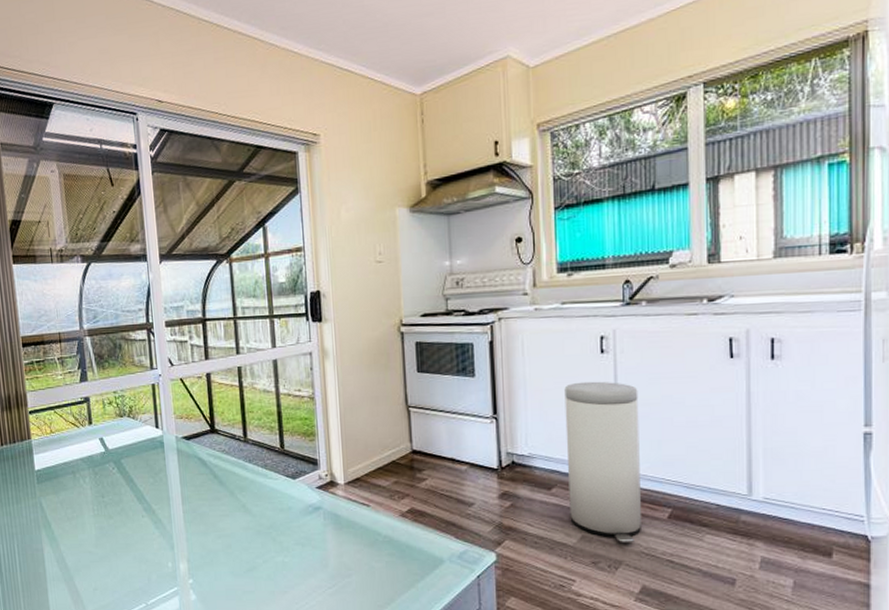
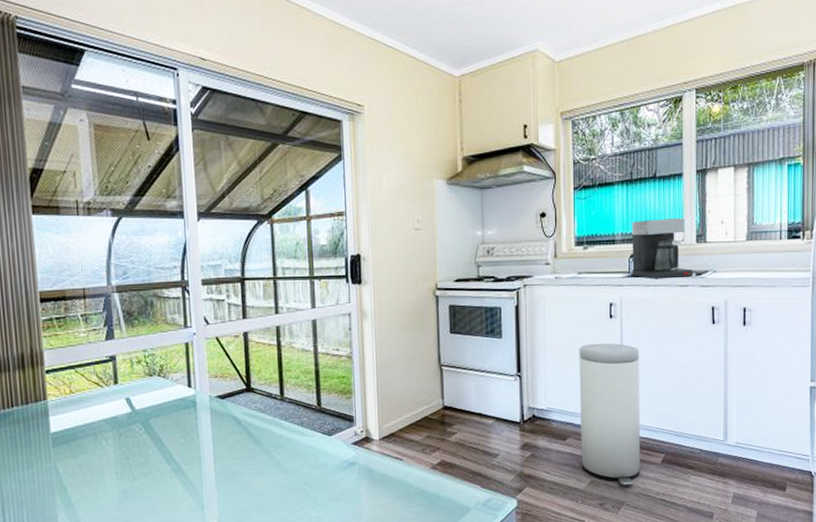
coffee maker: none [626,234,704,308] -> present [632,217,693,279]

